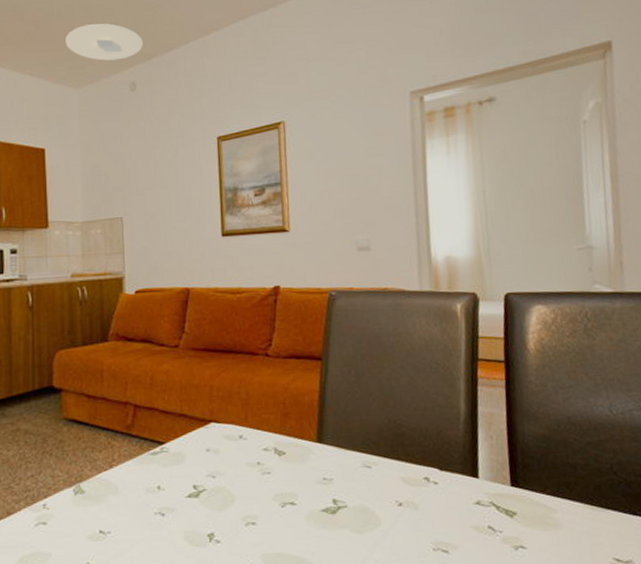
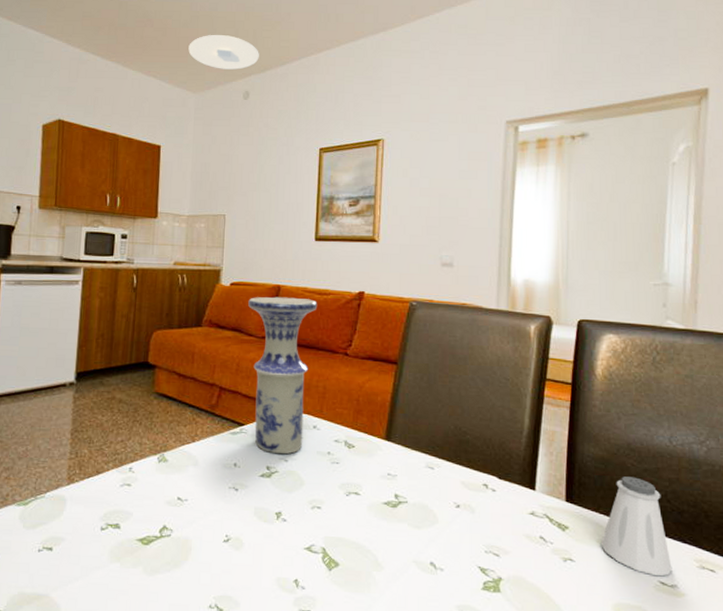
vase: none [156,299,232,471] -> present [248,296,318,455]
saltshaker: none [550,452,626,554] -> present [600,476,672,577]

